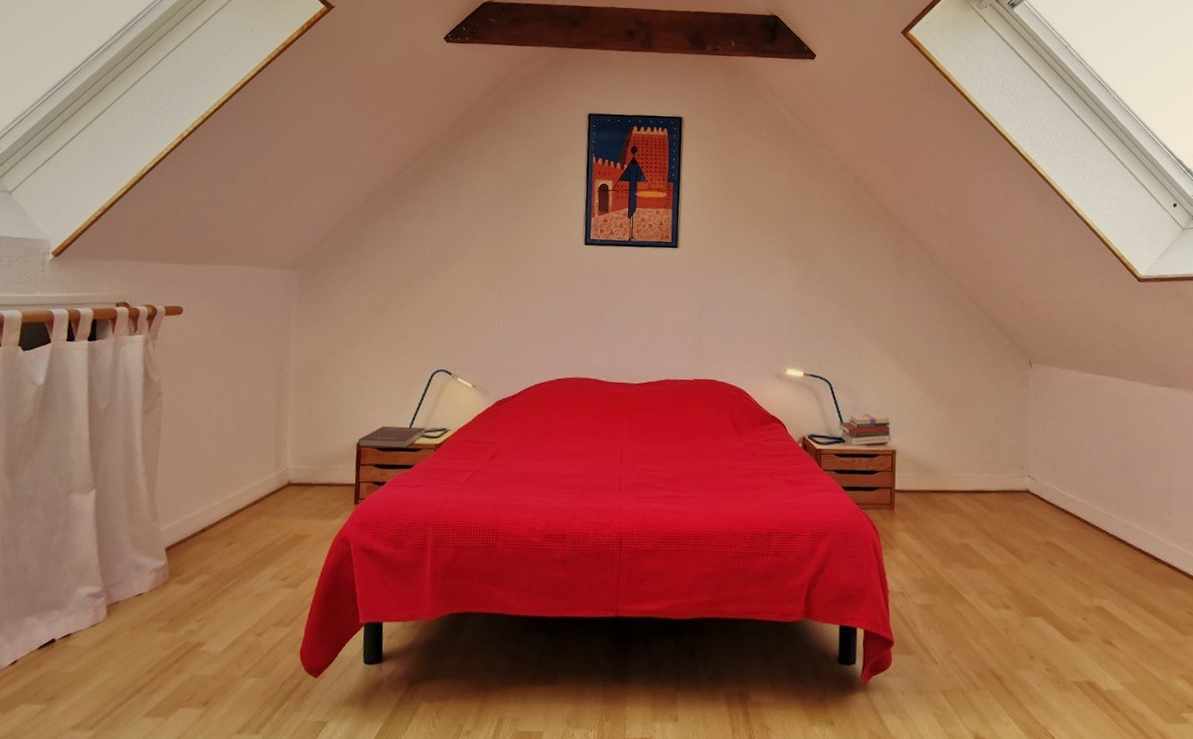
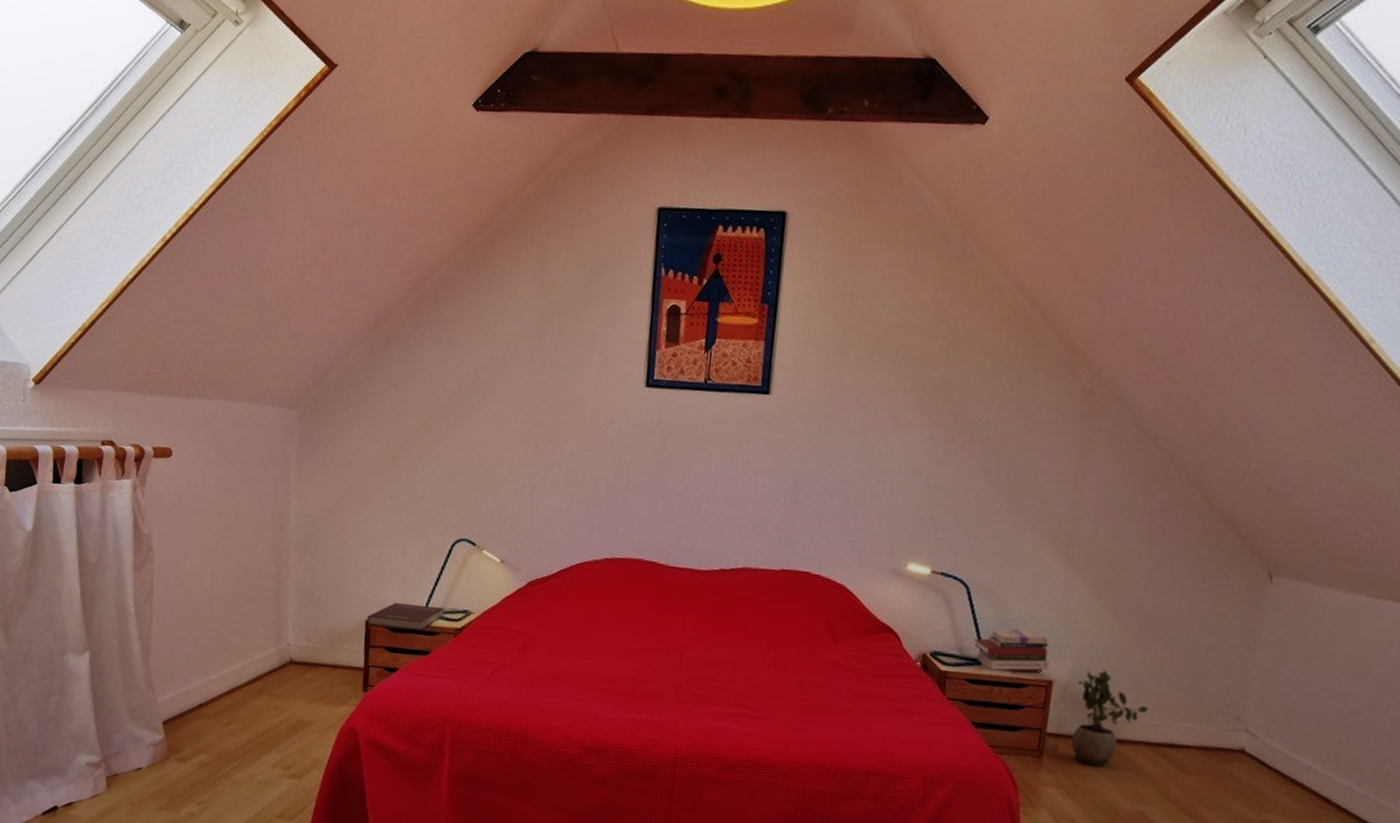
potted plant: none [912,439,962,513] -> present [1070,670,1148,767]

